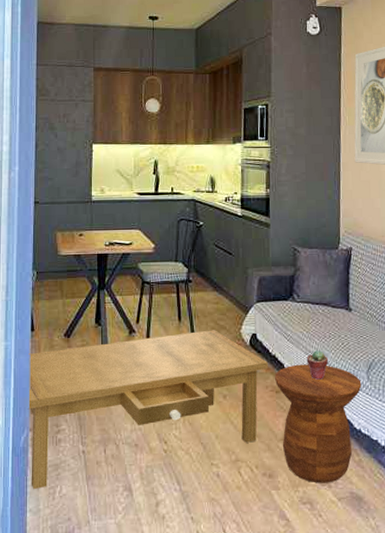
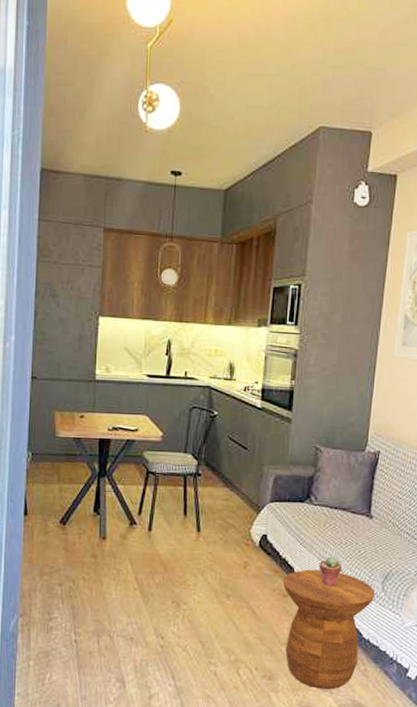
coffee table: present [27,330,268,490] -> none [18,527,277,675]

